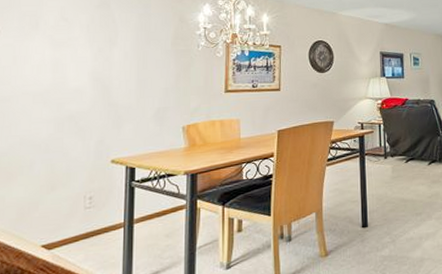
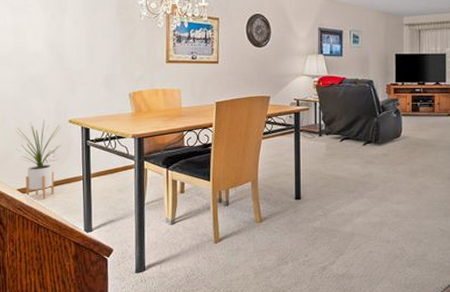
house plant: none [43,161,101,255] -> present [16,120,61,200]

